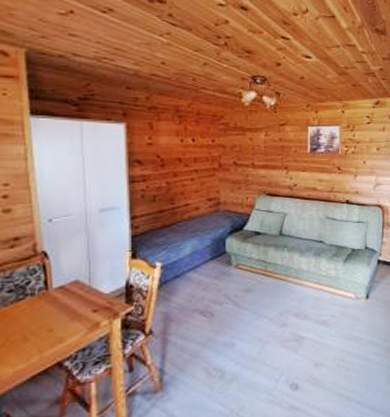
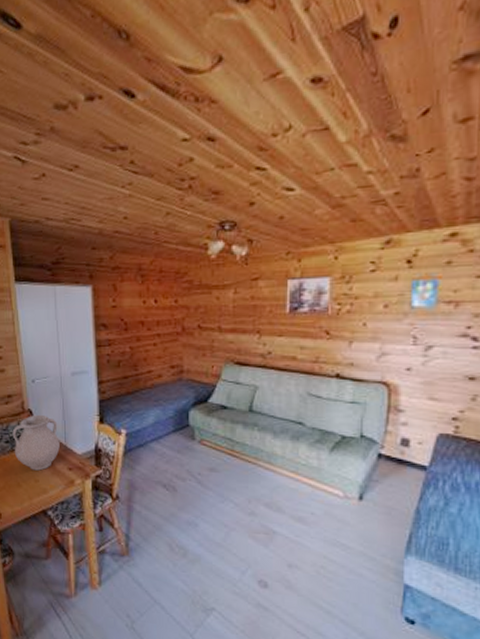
vase: none [18,255,82,319] -> present [12,414,60,471]

